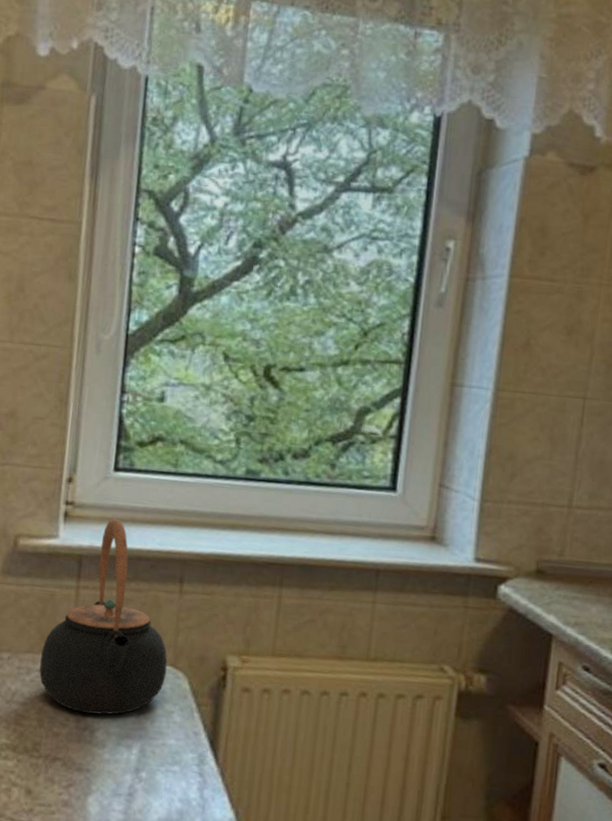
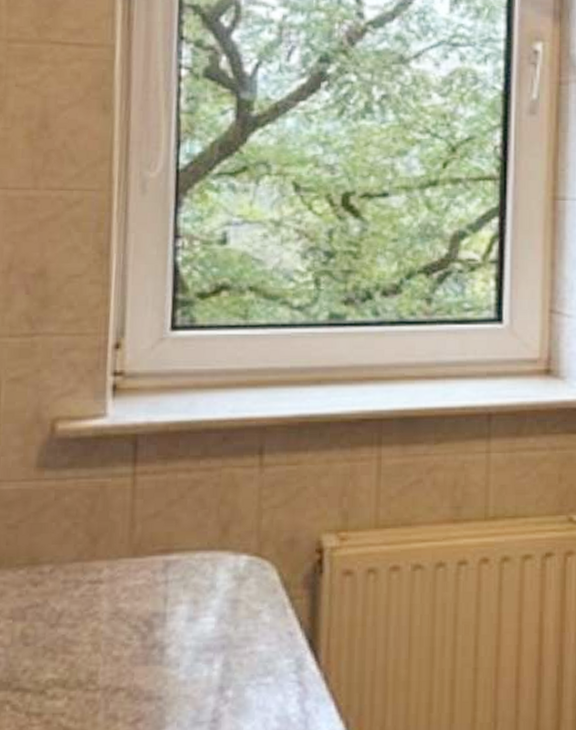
teapot: present [39,518,168,715] -> none [91,386,251,627]

